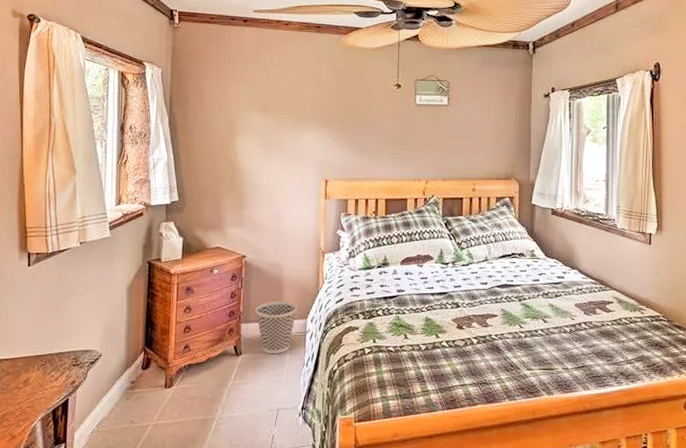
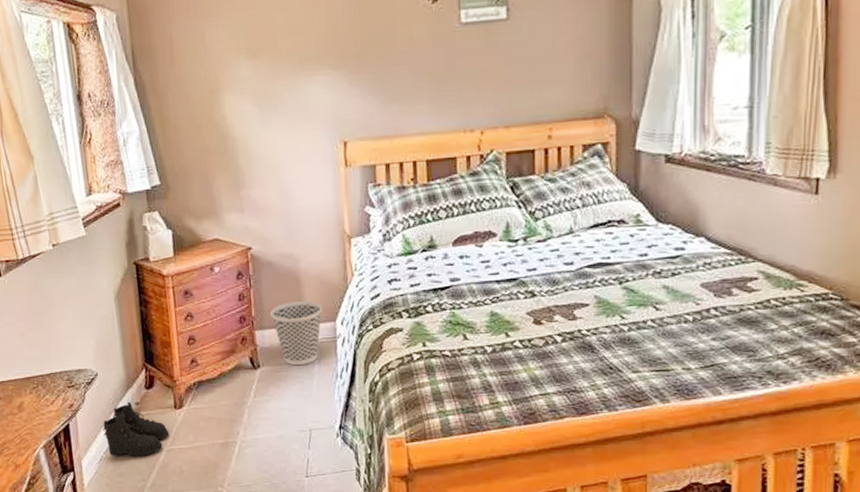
boots: none [98,380,157,430] -> present [102,402,169,457]

